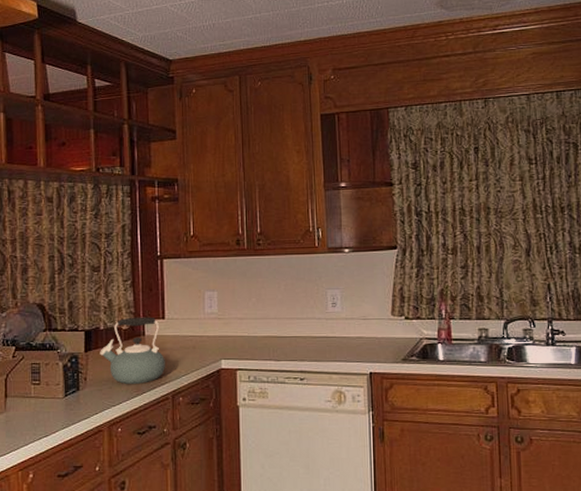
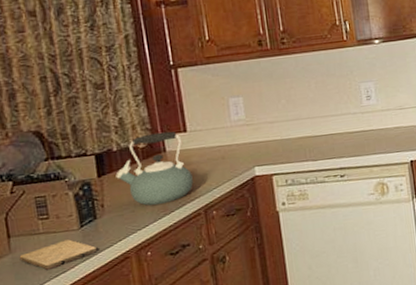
cutting board: none [12,406,76,433] -> present [19,239,97,271]

